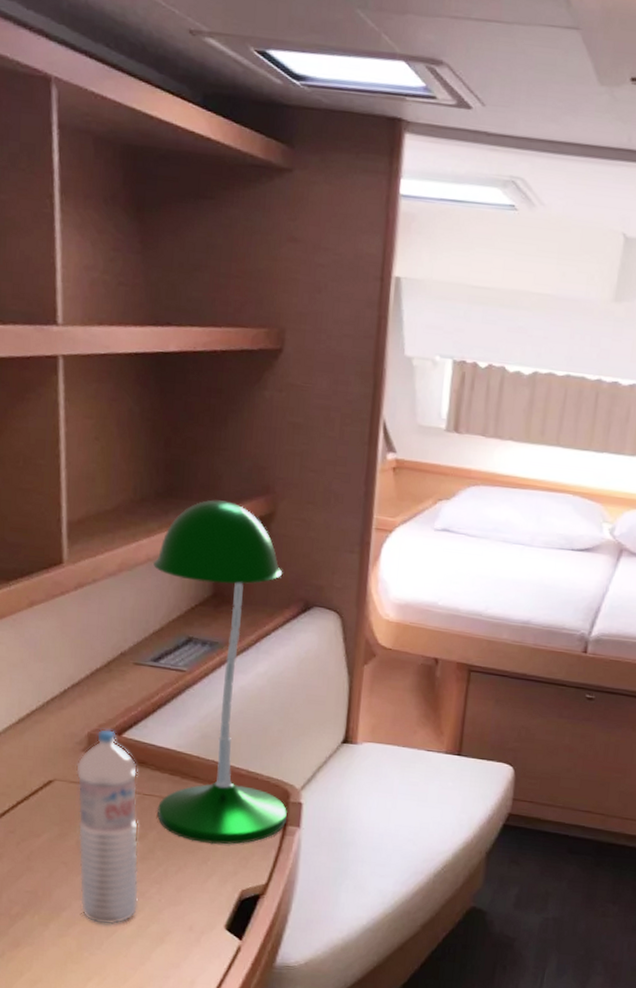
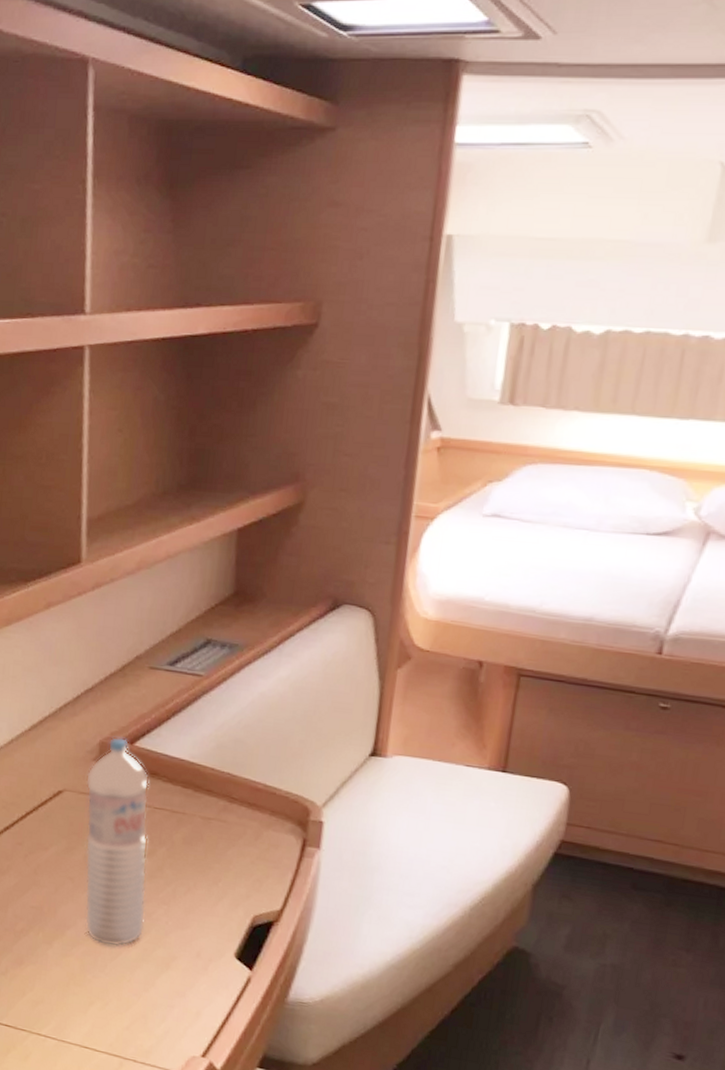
desk lamp: present [152,499,287,845] -> none [168,490,311,865]

